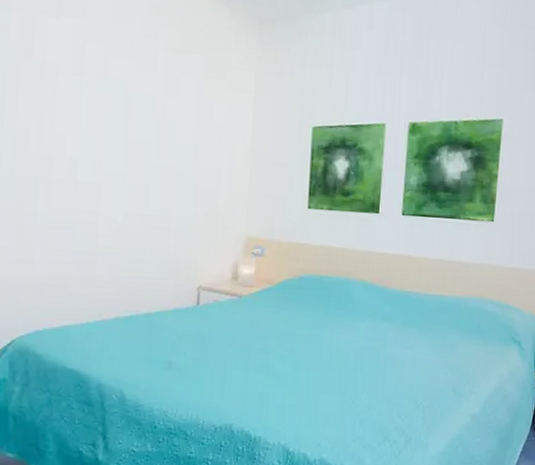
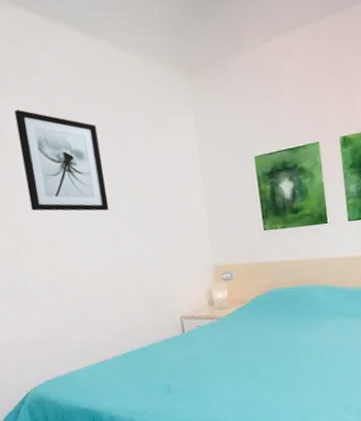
wall art: none [58,30,148,156] -> present [14,109,109,211]

